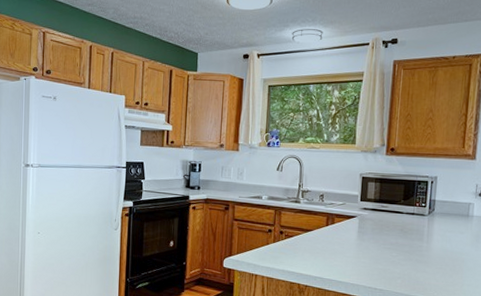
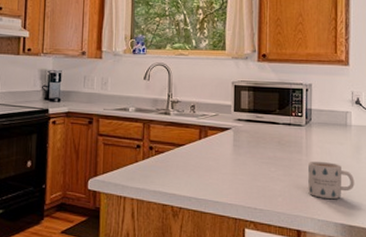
mug: none [426,247,472,283] -> present [308,161,355,200]

